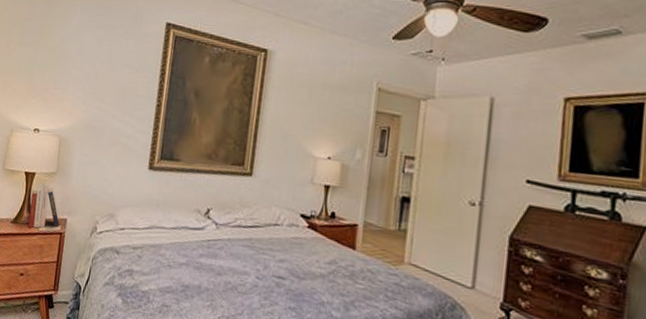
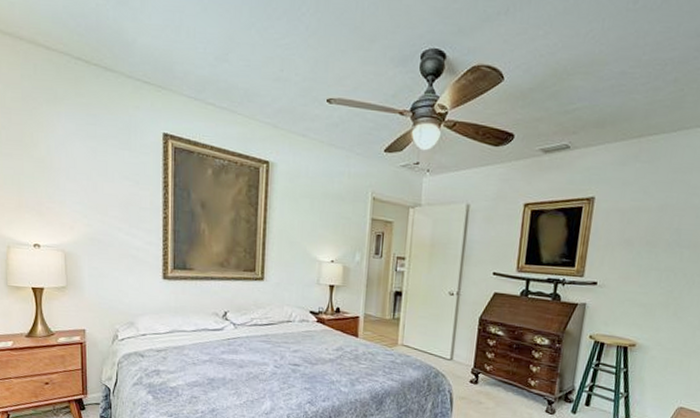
books: present [28,183,60,229] -> none [43,298,79,341]

